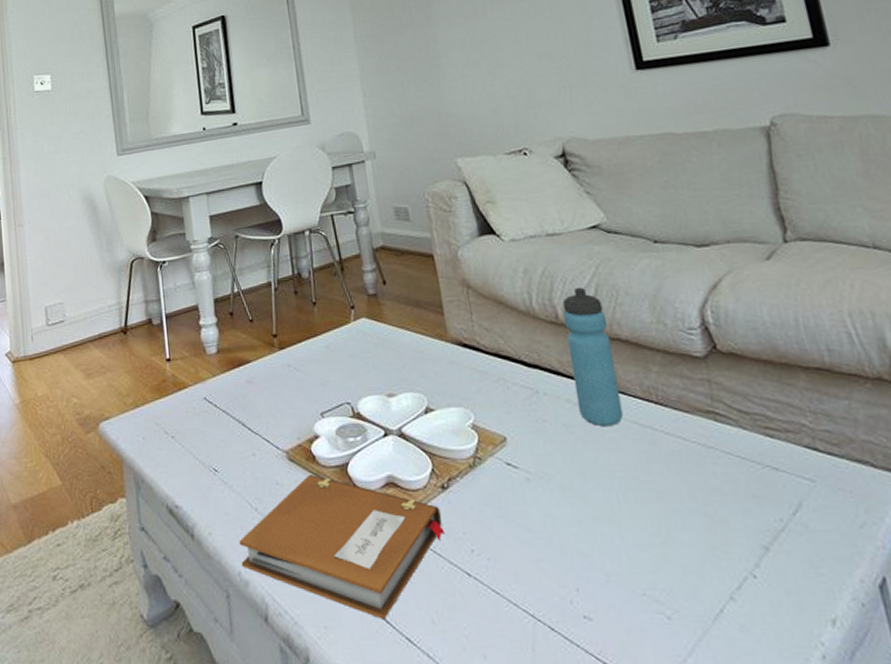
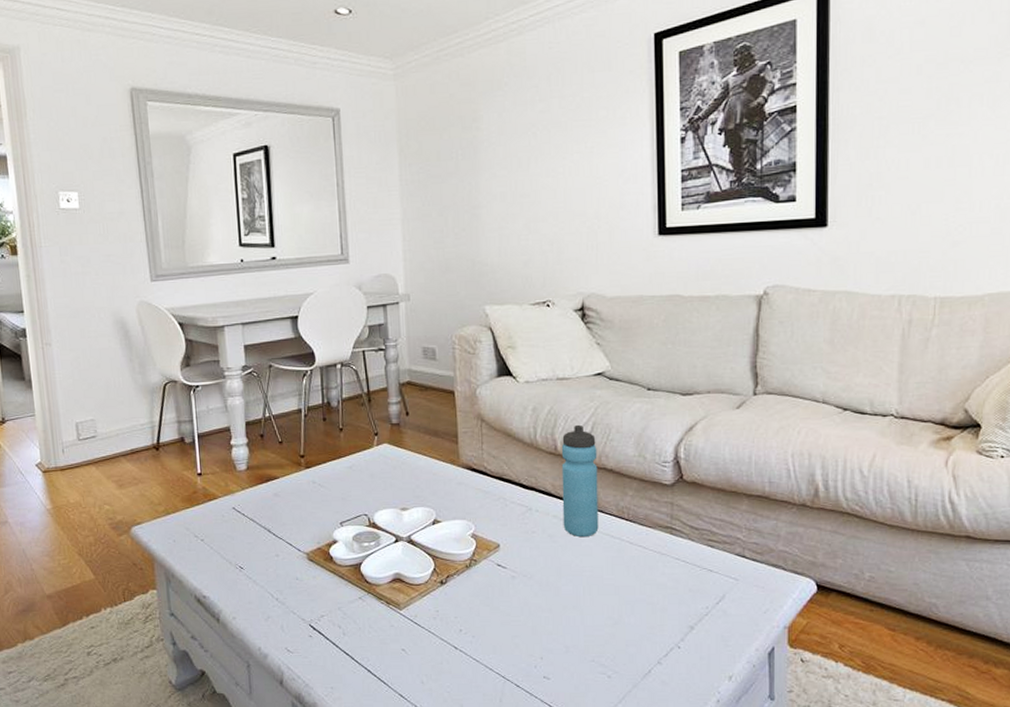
notebook: present [239,474,445,620] -> none [260,571,439,681]

